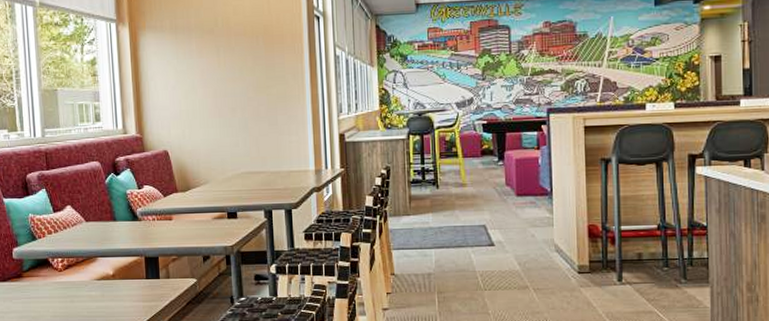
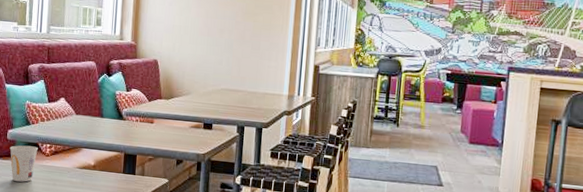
cup: none [17,262,49,304] -> present [9,145,38,182]

